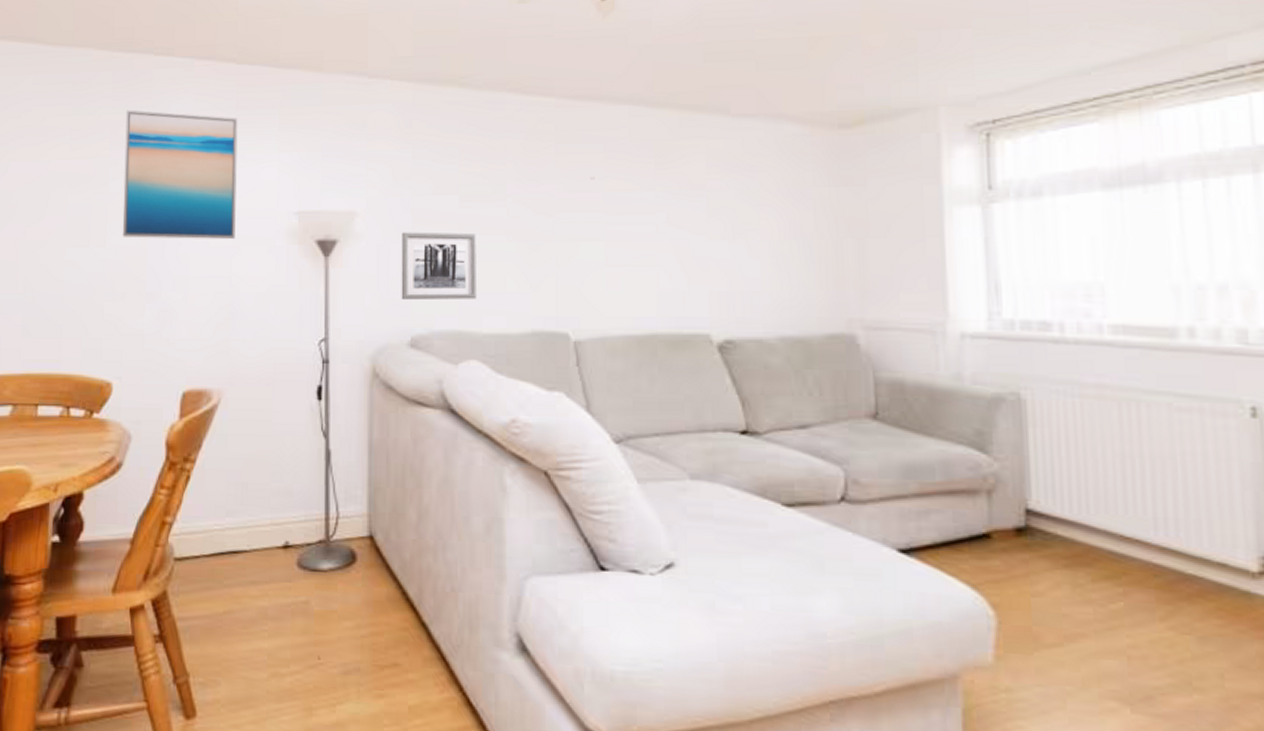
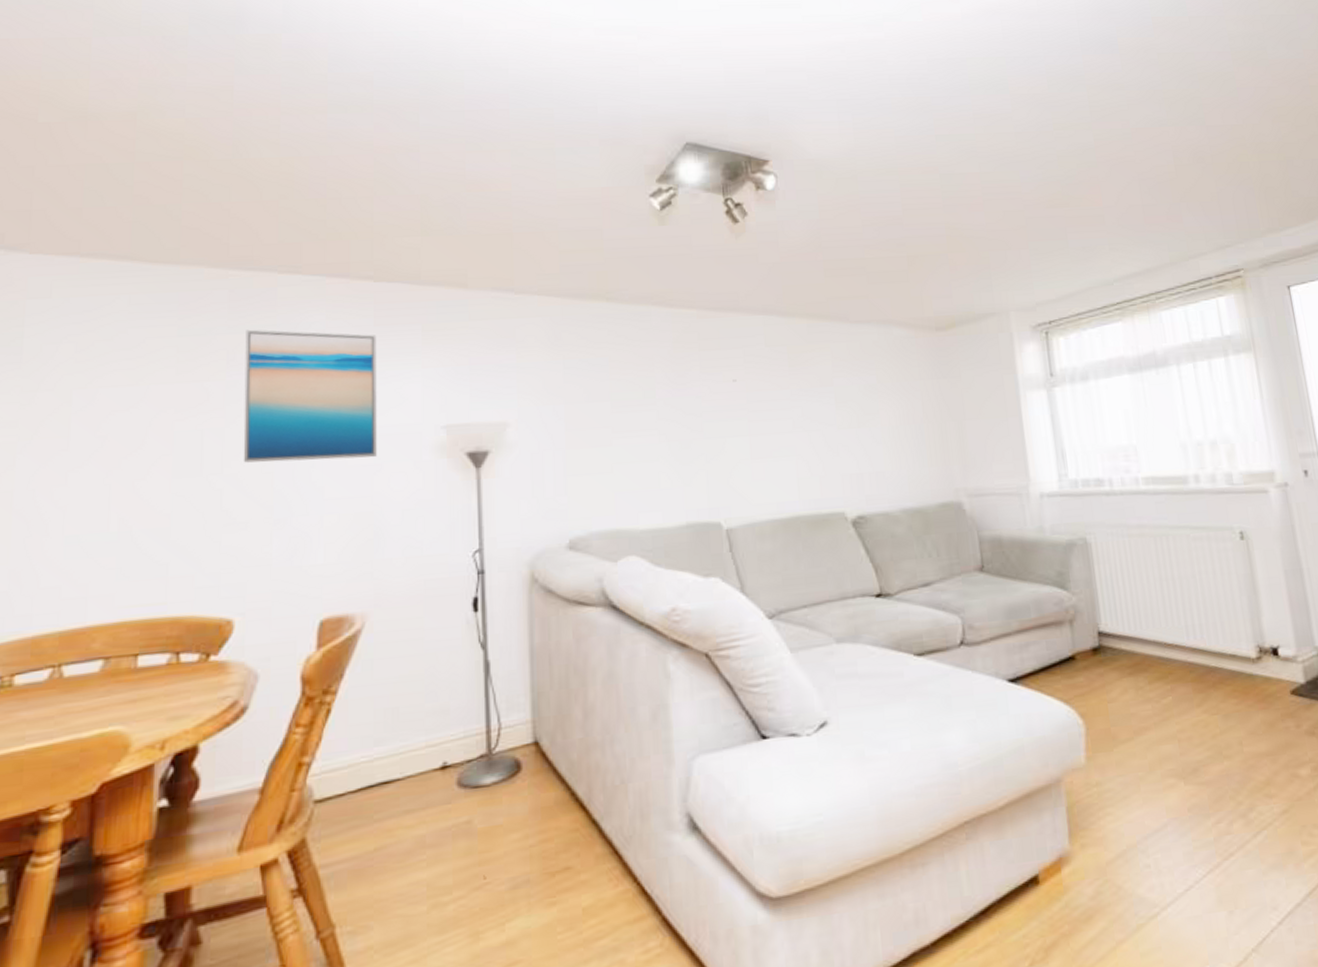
wall art: present [401,232,478,299] -> none [555,436,634,504]

